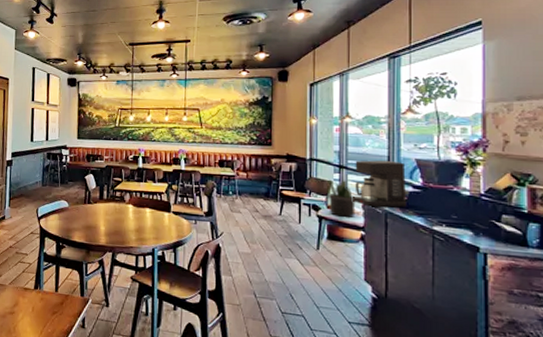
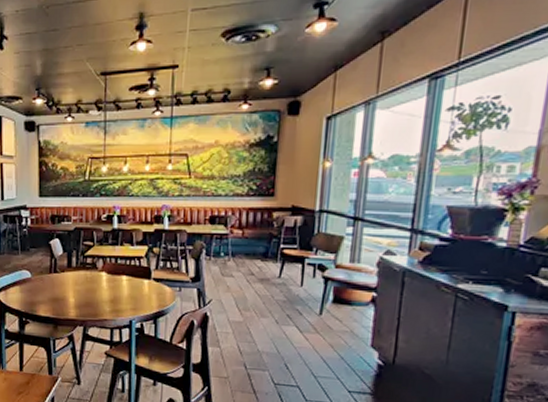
planter: present [327,179,356,217] -> none [337,233,370,277]
coffee maker: present [353,160,407,208] -> none [366,209,434,265]

